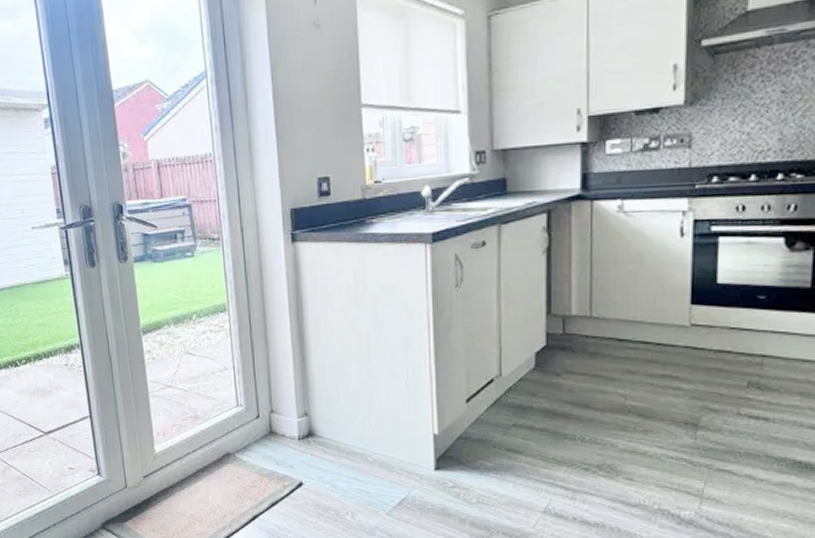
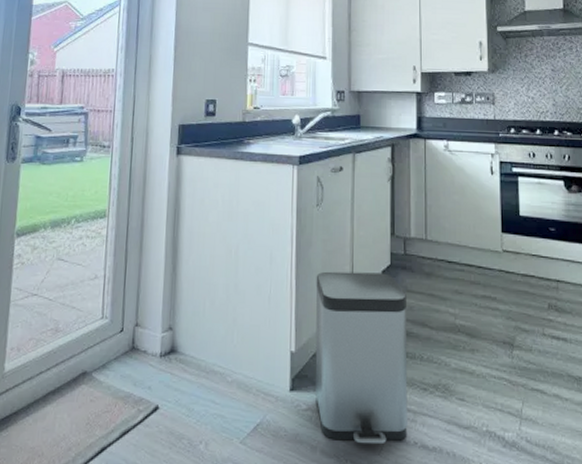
pedal bin: none [458,355,566,519] -> present [315,271,408,445]

